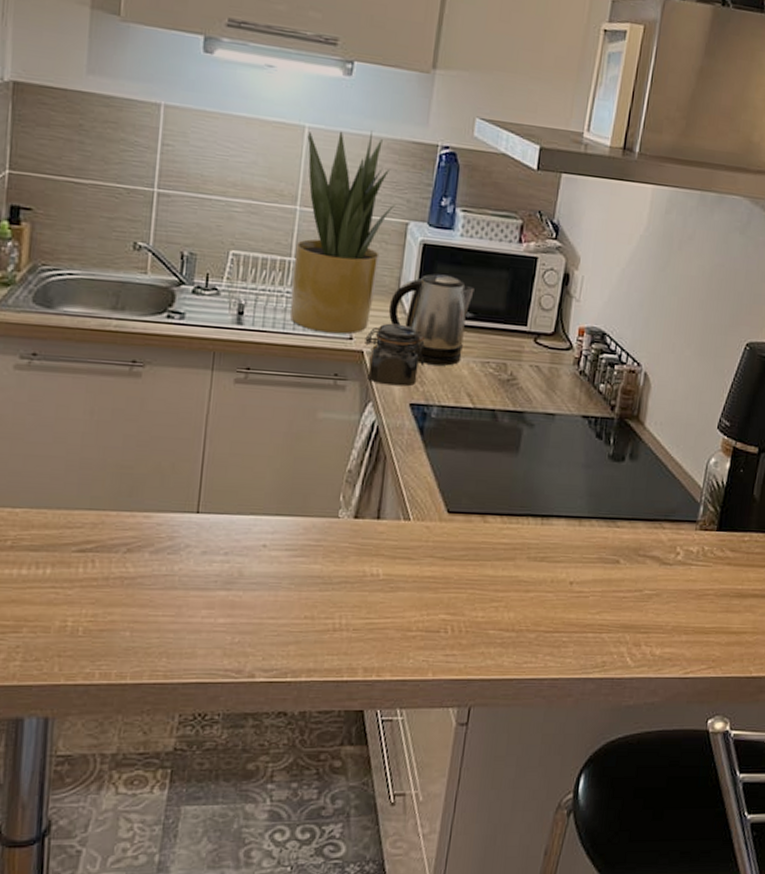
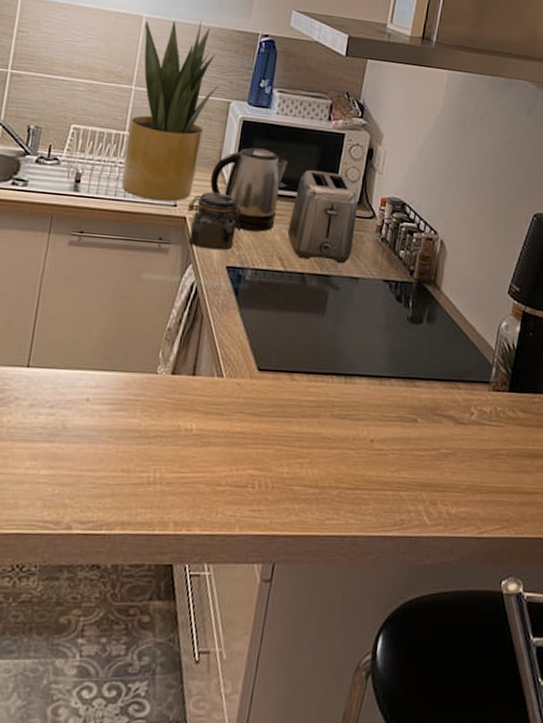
toaster: none [476,298,554,399] -> present [287,170,359,264]

